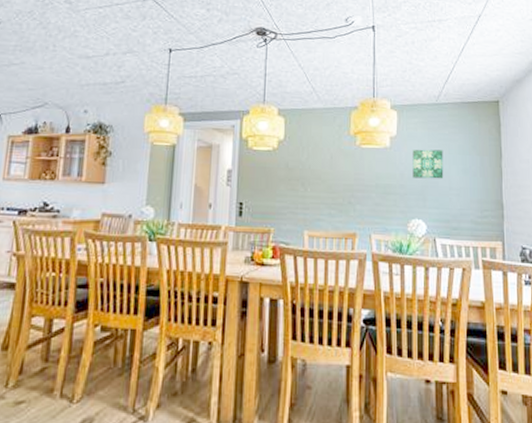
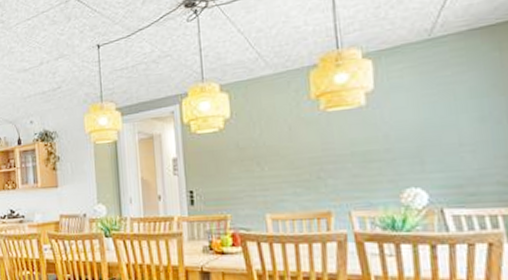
wall art: present [412,149,444,179] -> none [398,97,449,138]

